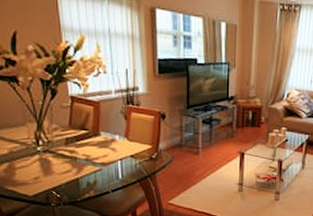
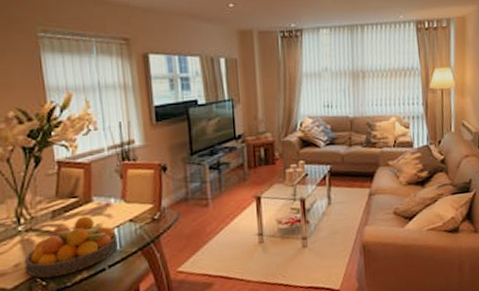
fruit bowl: none [42,147,121,192] -> present [24,216,119,278]

